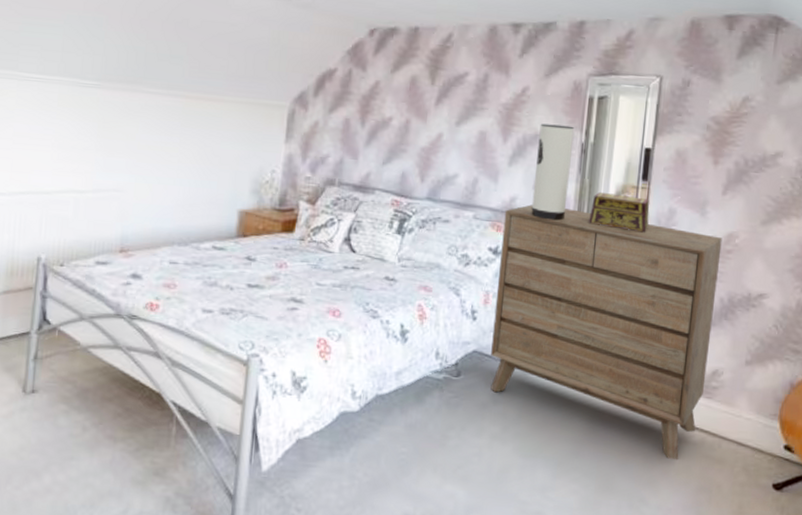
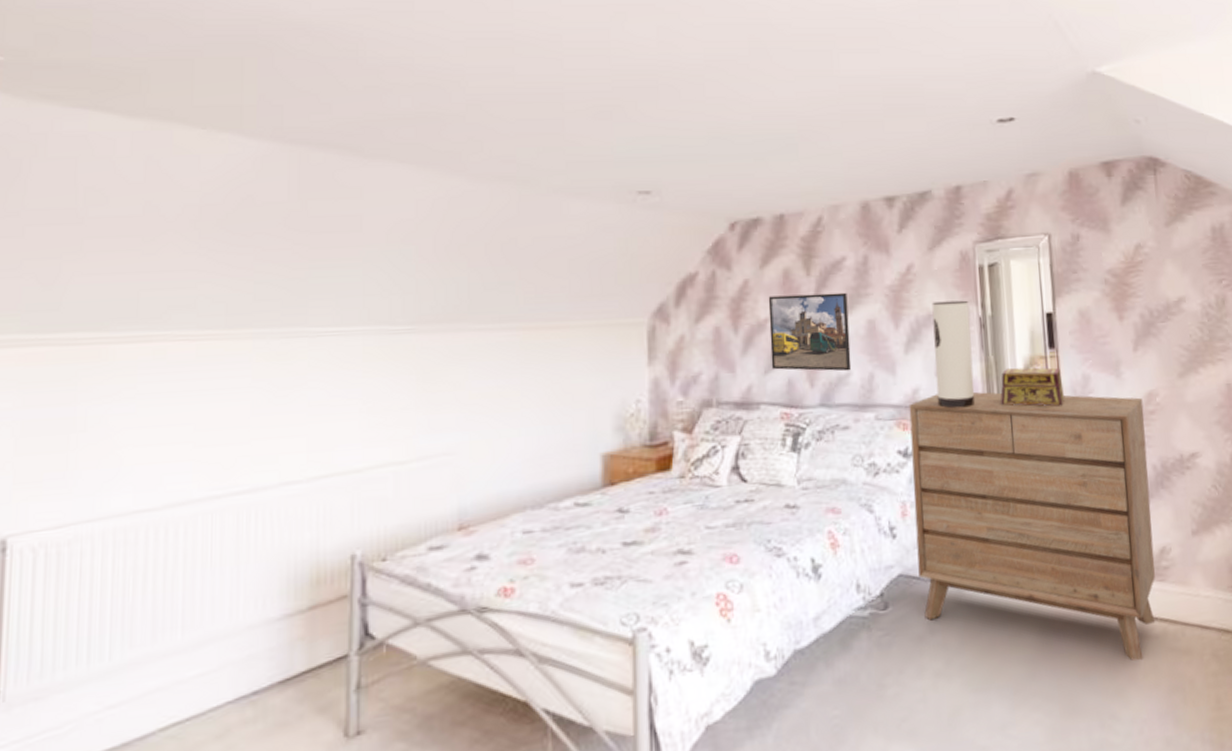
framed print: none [389,98,465,173] -> present [768,292,852,372]

